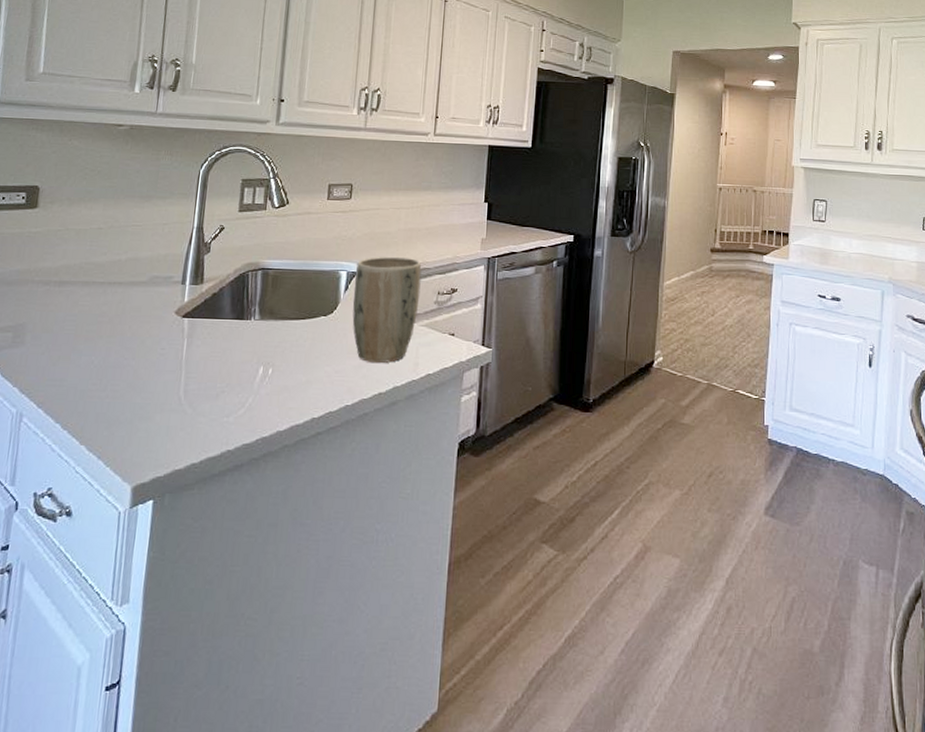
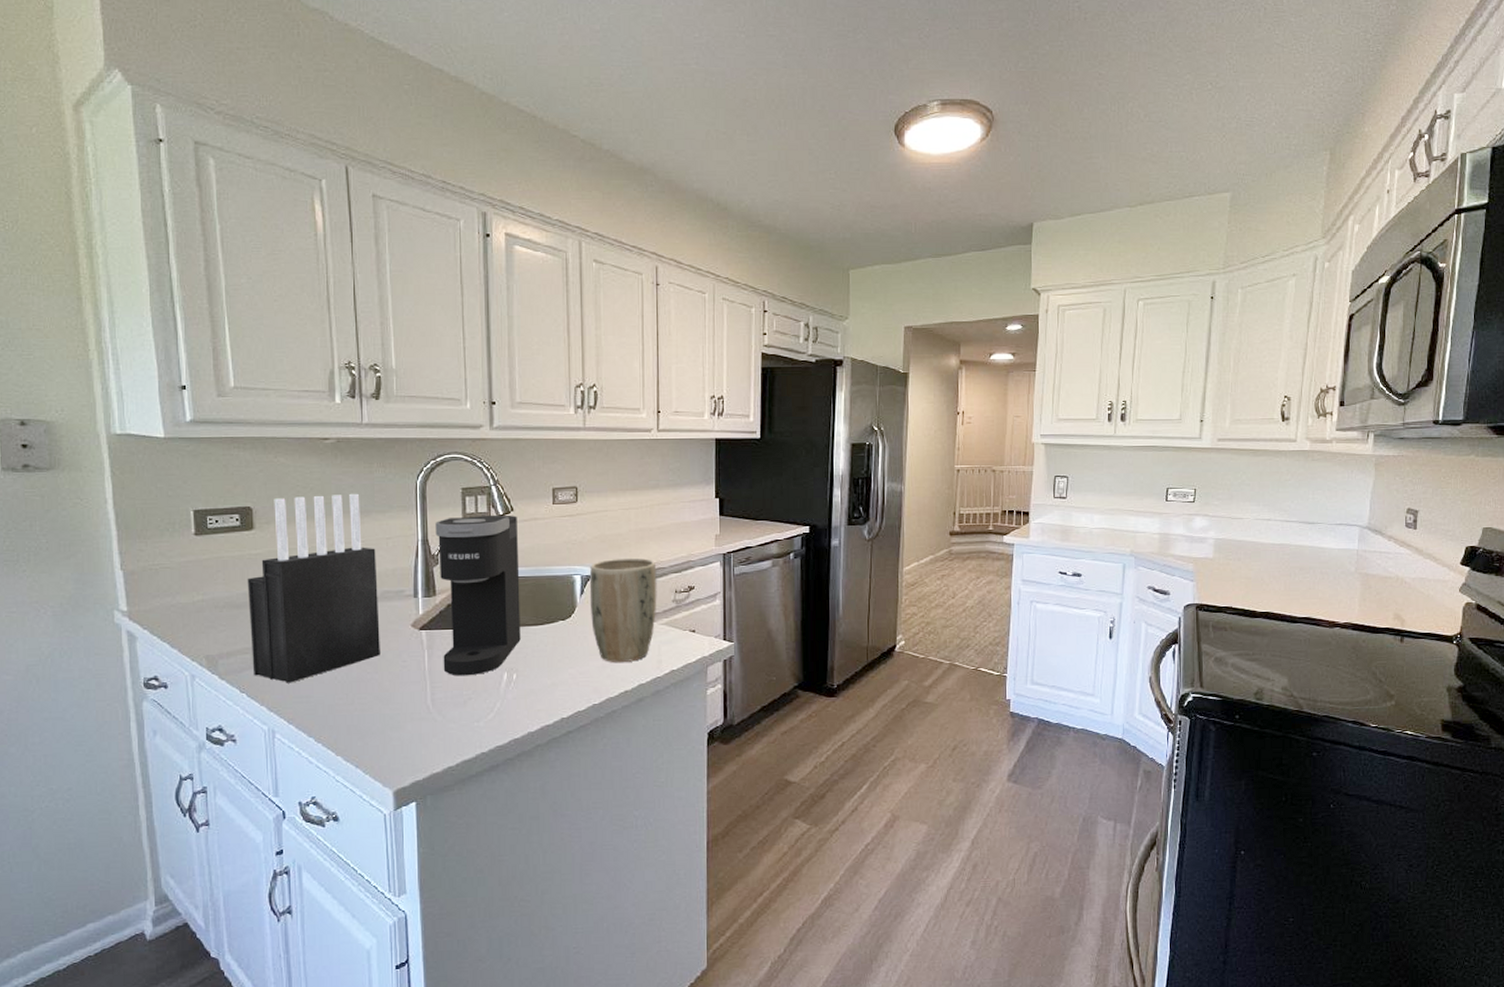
knife block: none [12,178,151,365] -> present [247,493,380,683]
coffee maker: none [200,206,292,368] -> present [435,514,521,676]

